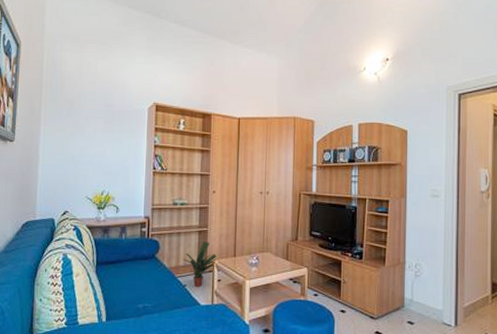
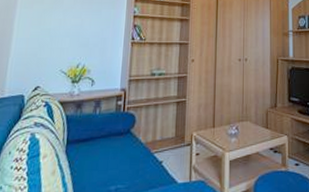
potted plant: present [182,242,217,288] -> none [159,113,195,164]

